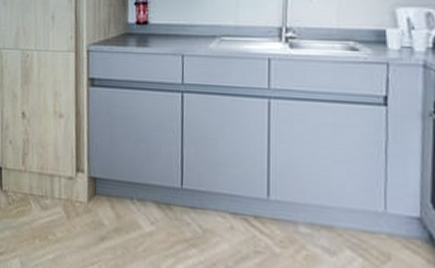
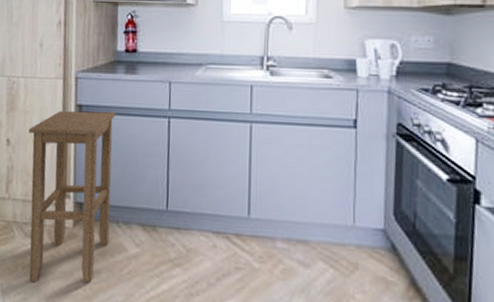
stool: none [42,84,128,259] -> present [28,110,116,283]

